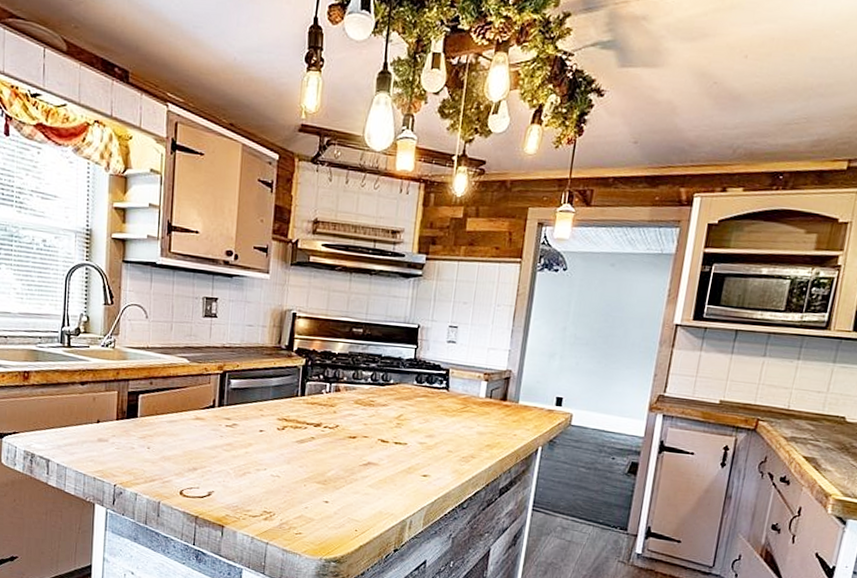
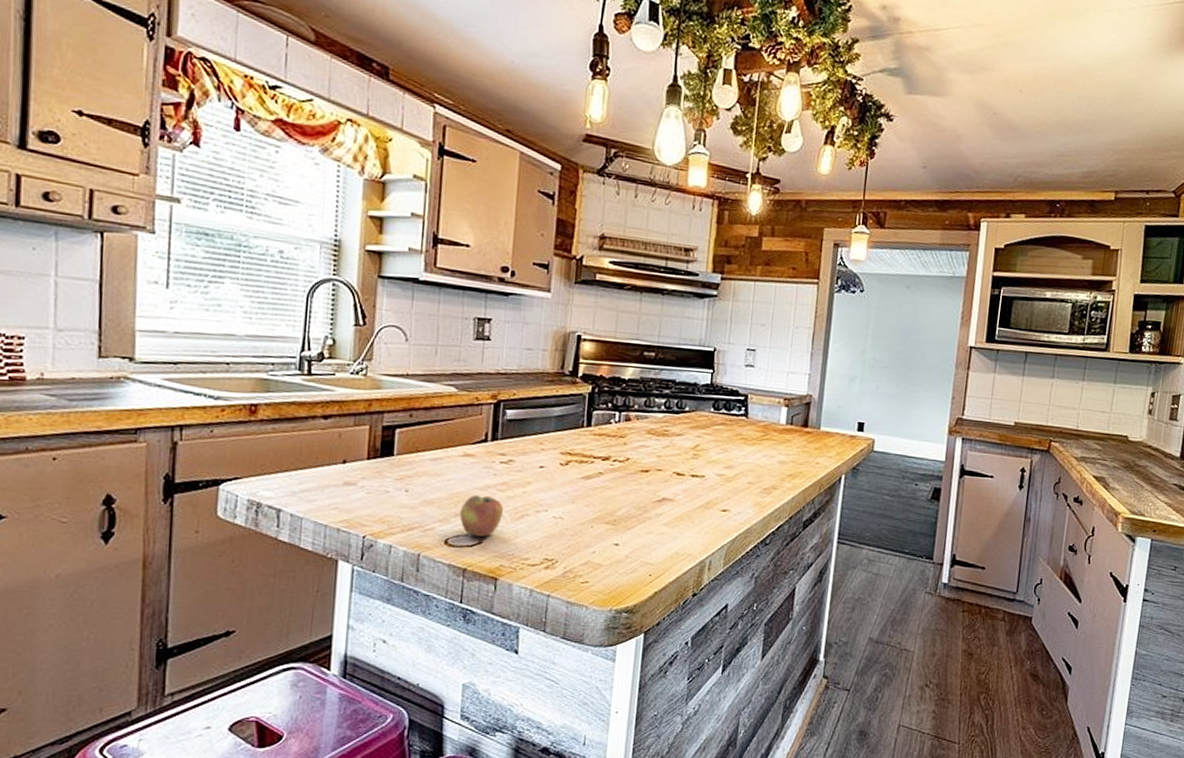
apple: none [192,454,229,490] -> present [459,495,504,537]

